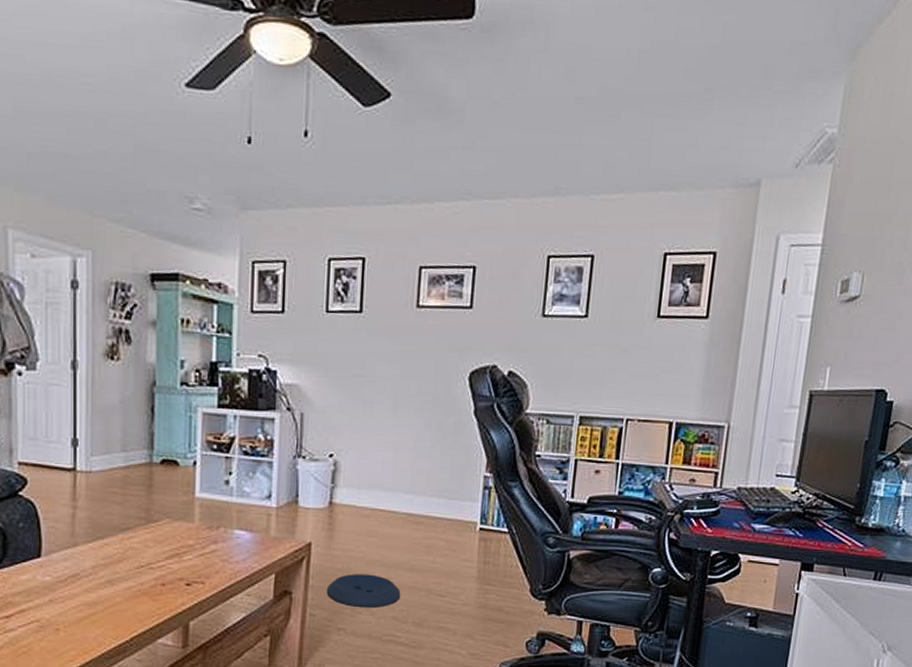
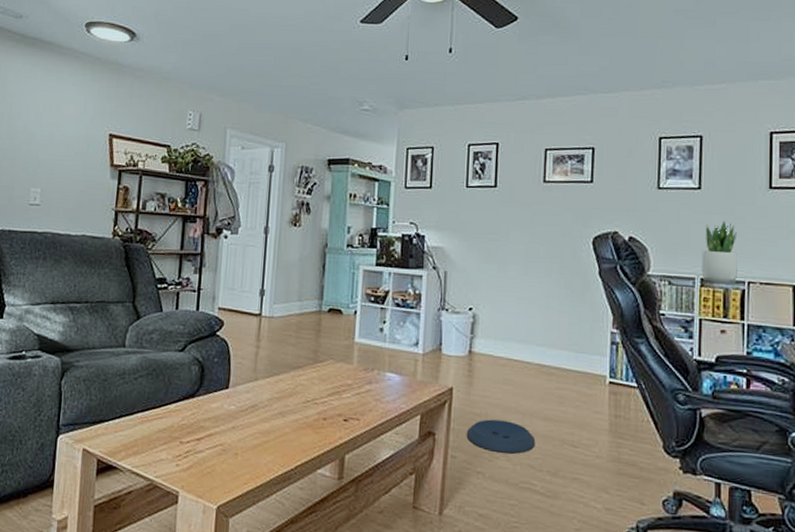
planter: none [581,353,620,422] -> present [701,220,738,284]

